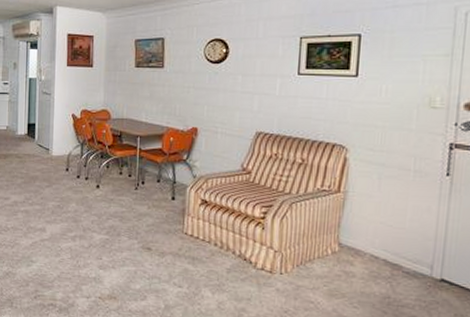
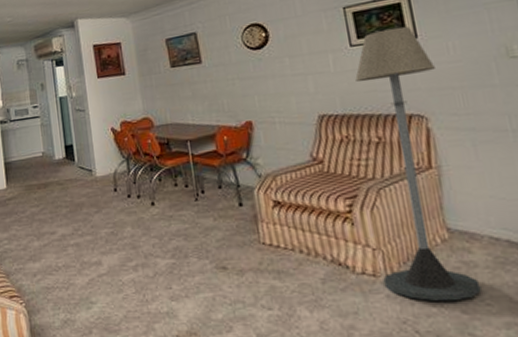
floor lamp: none [277,64,366,301] -> present [355,26,481,301]

